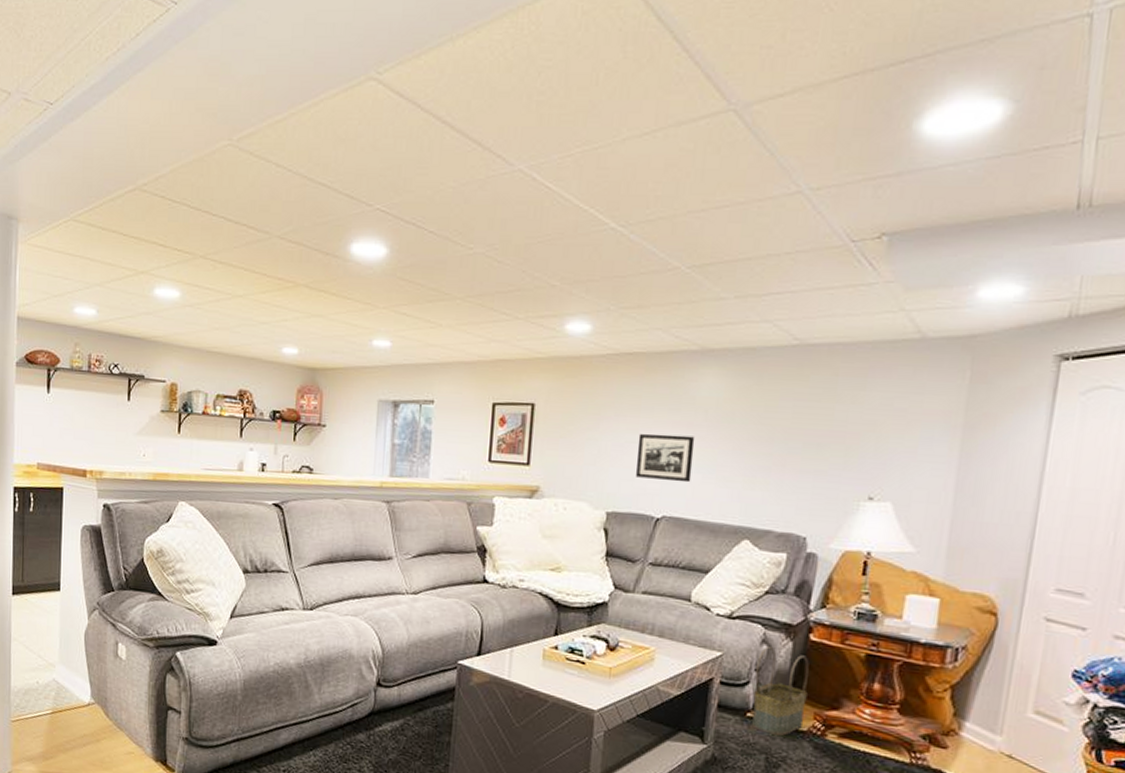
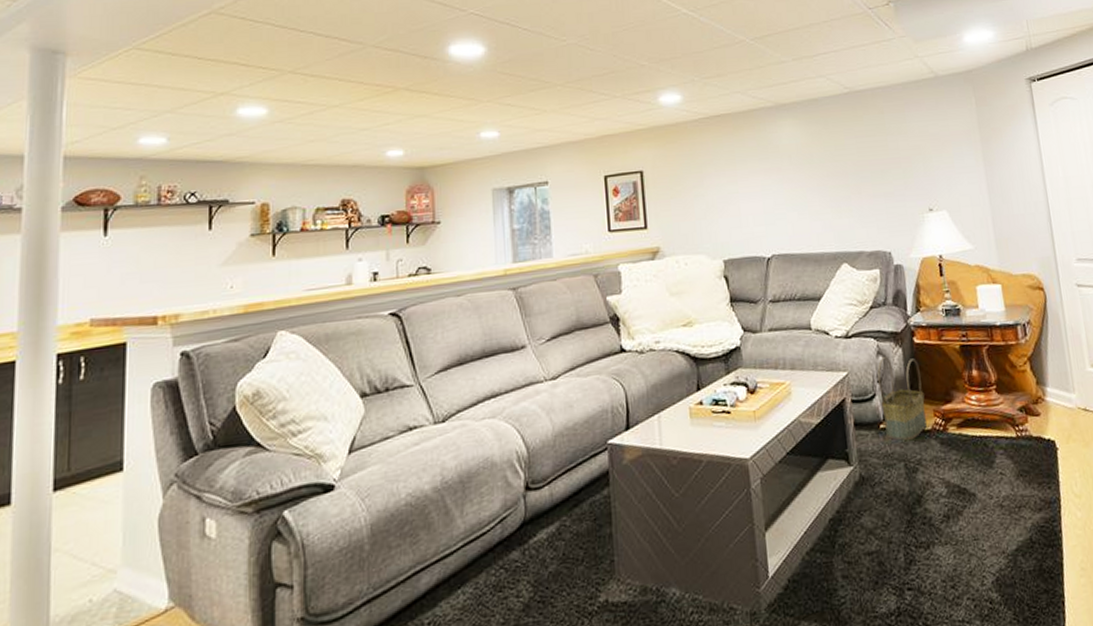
picture frame: present [635,433,695,483] -> none [738,180,790,224]

